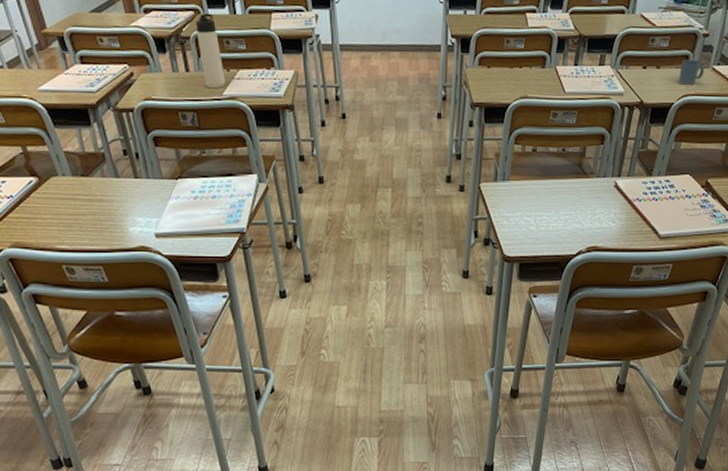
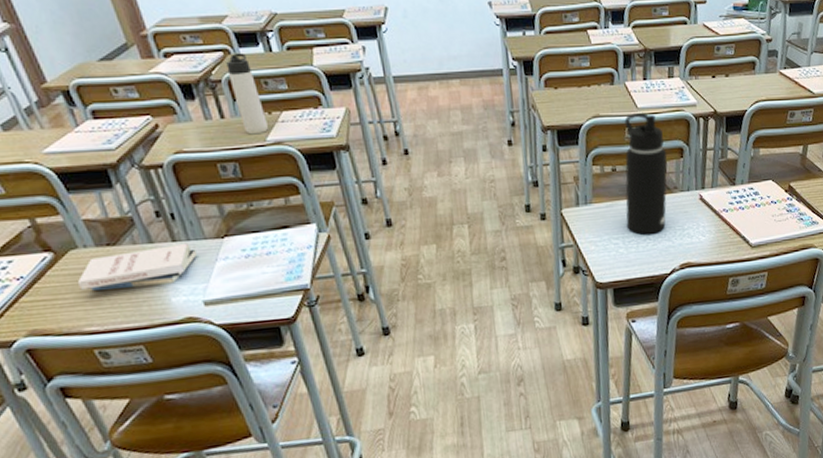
books: none [54,180,155,215] -> present [77,243,198,291]
water bottle: none [540,96,588,215] -> present [624,112,667,235]
mug: present [678,59,705,85] -> none [748,65,773,91]

